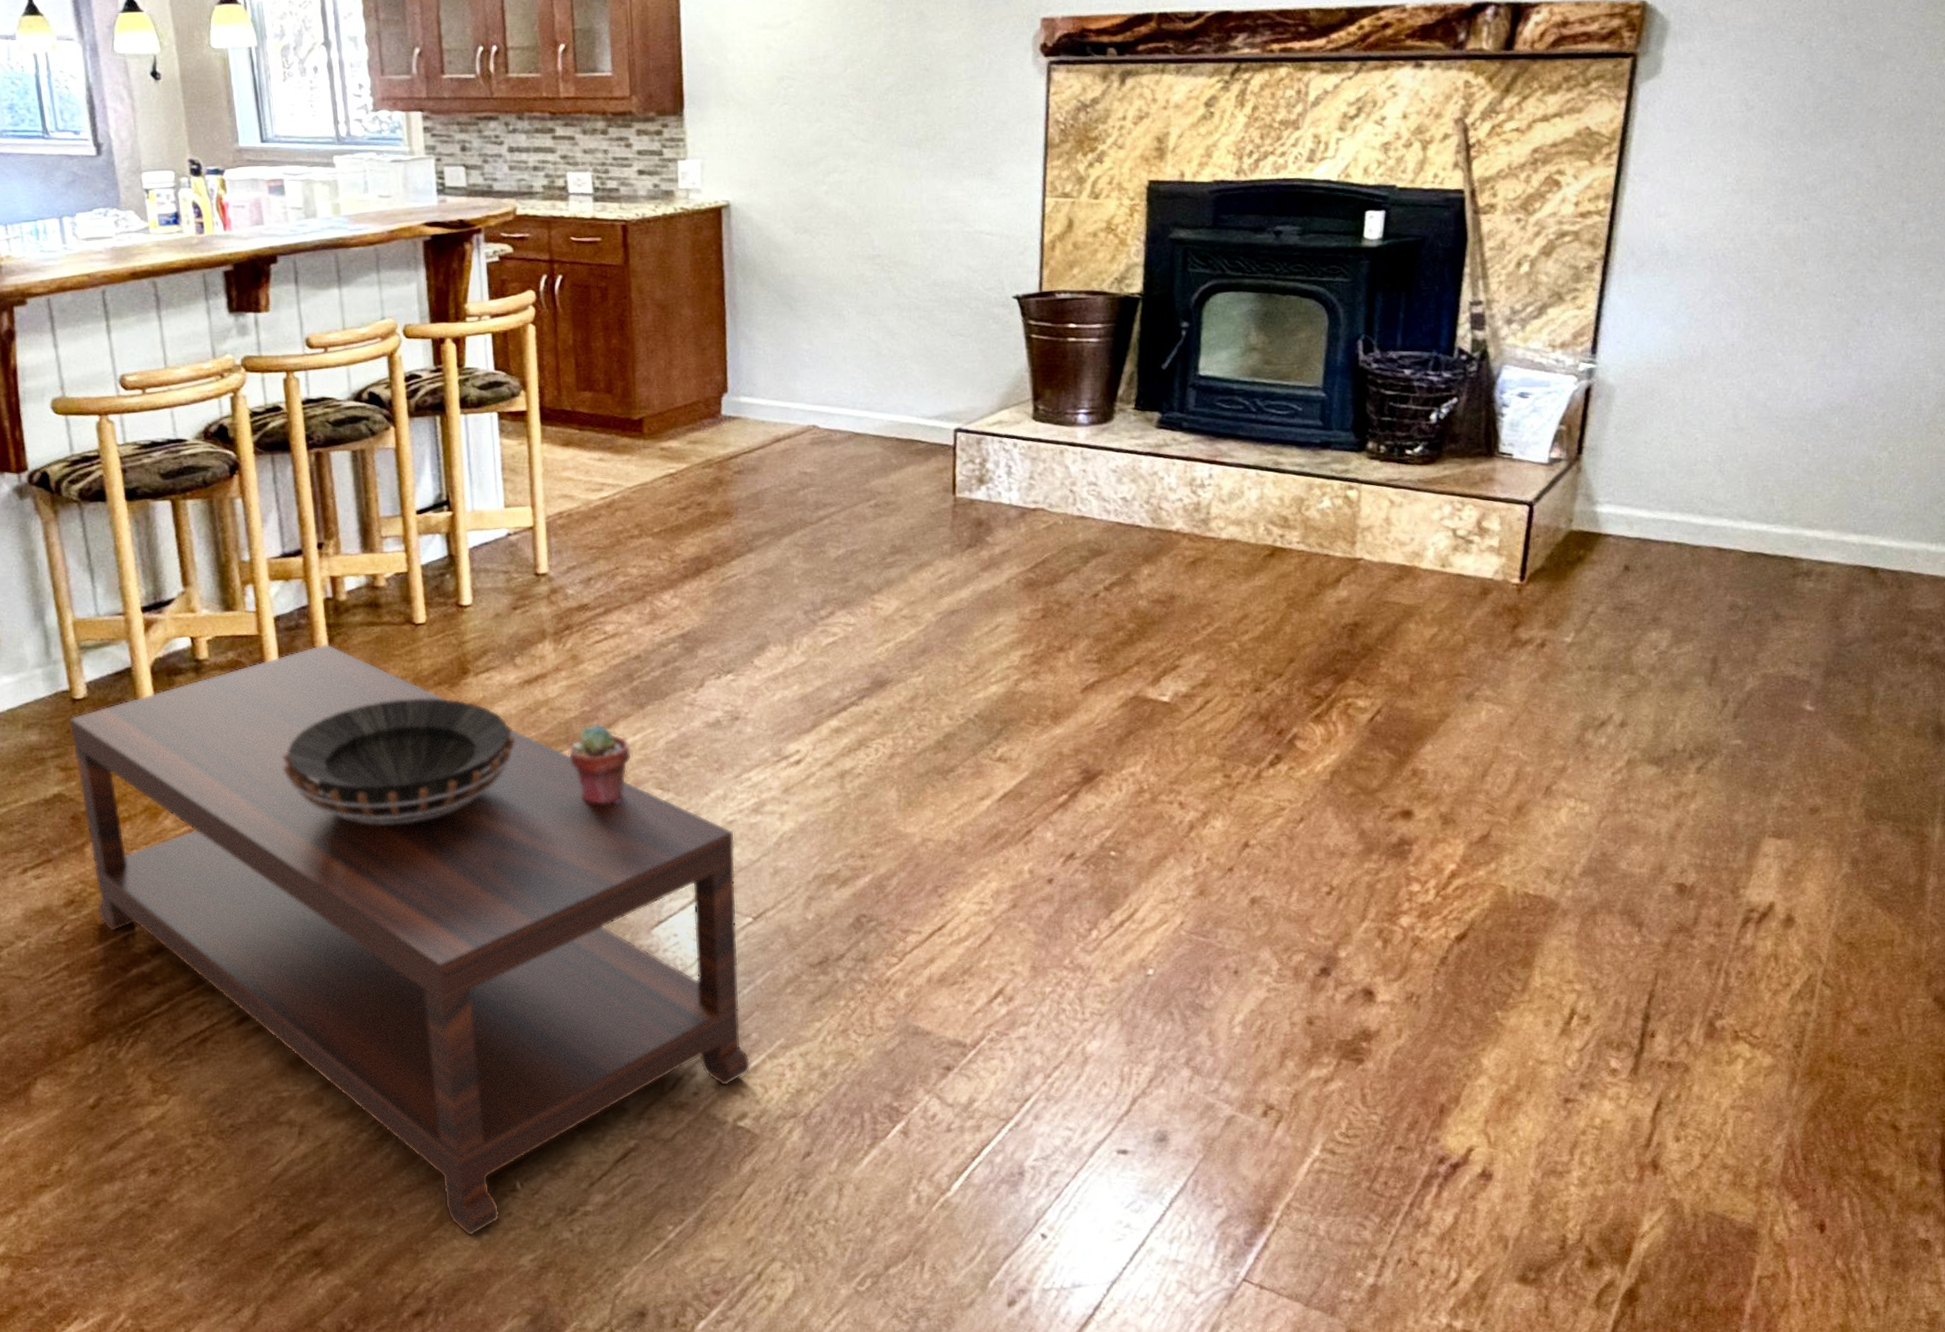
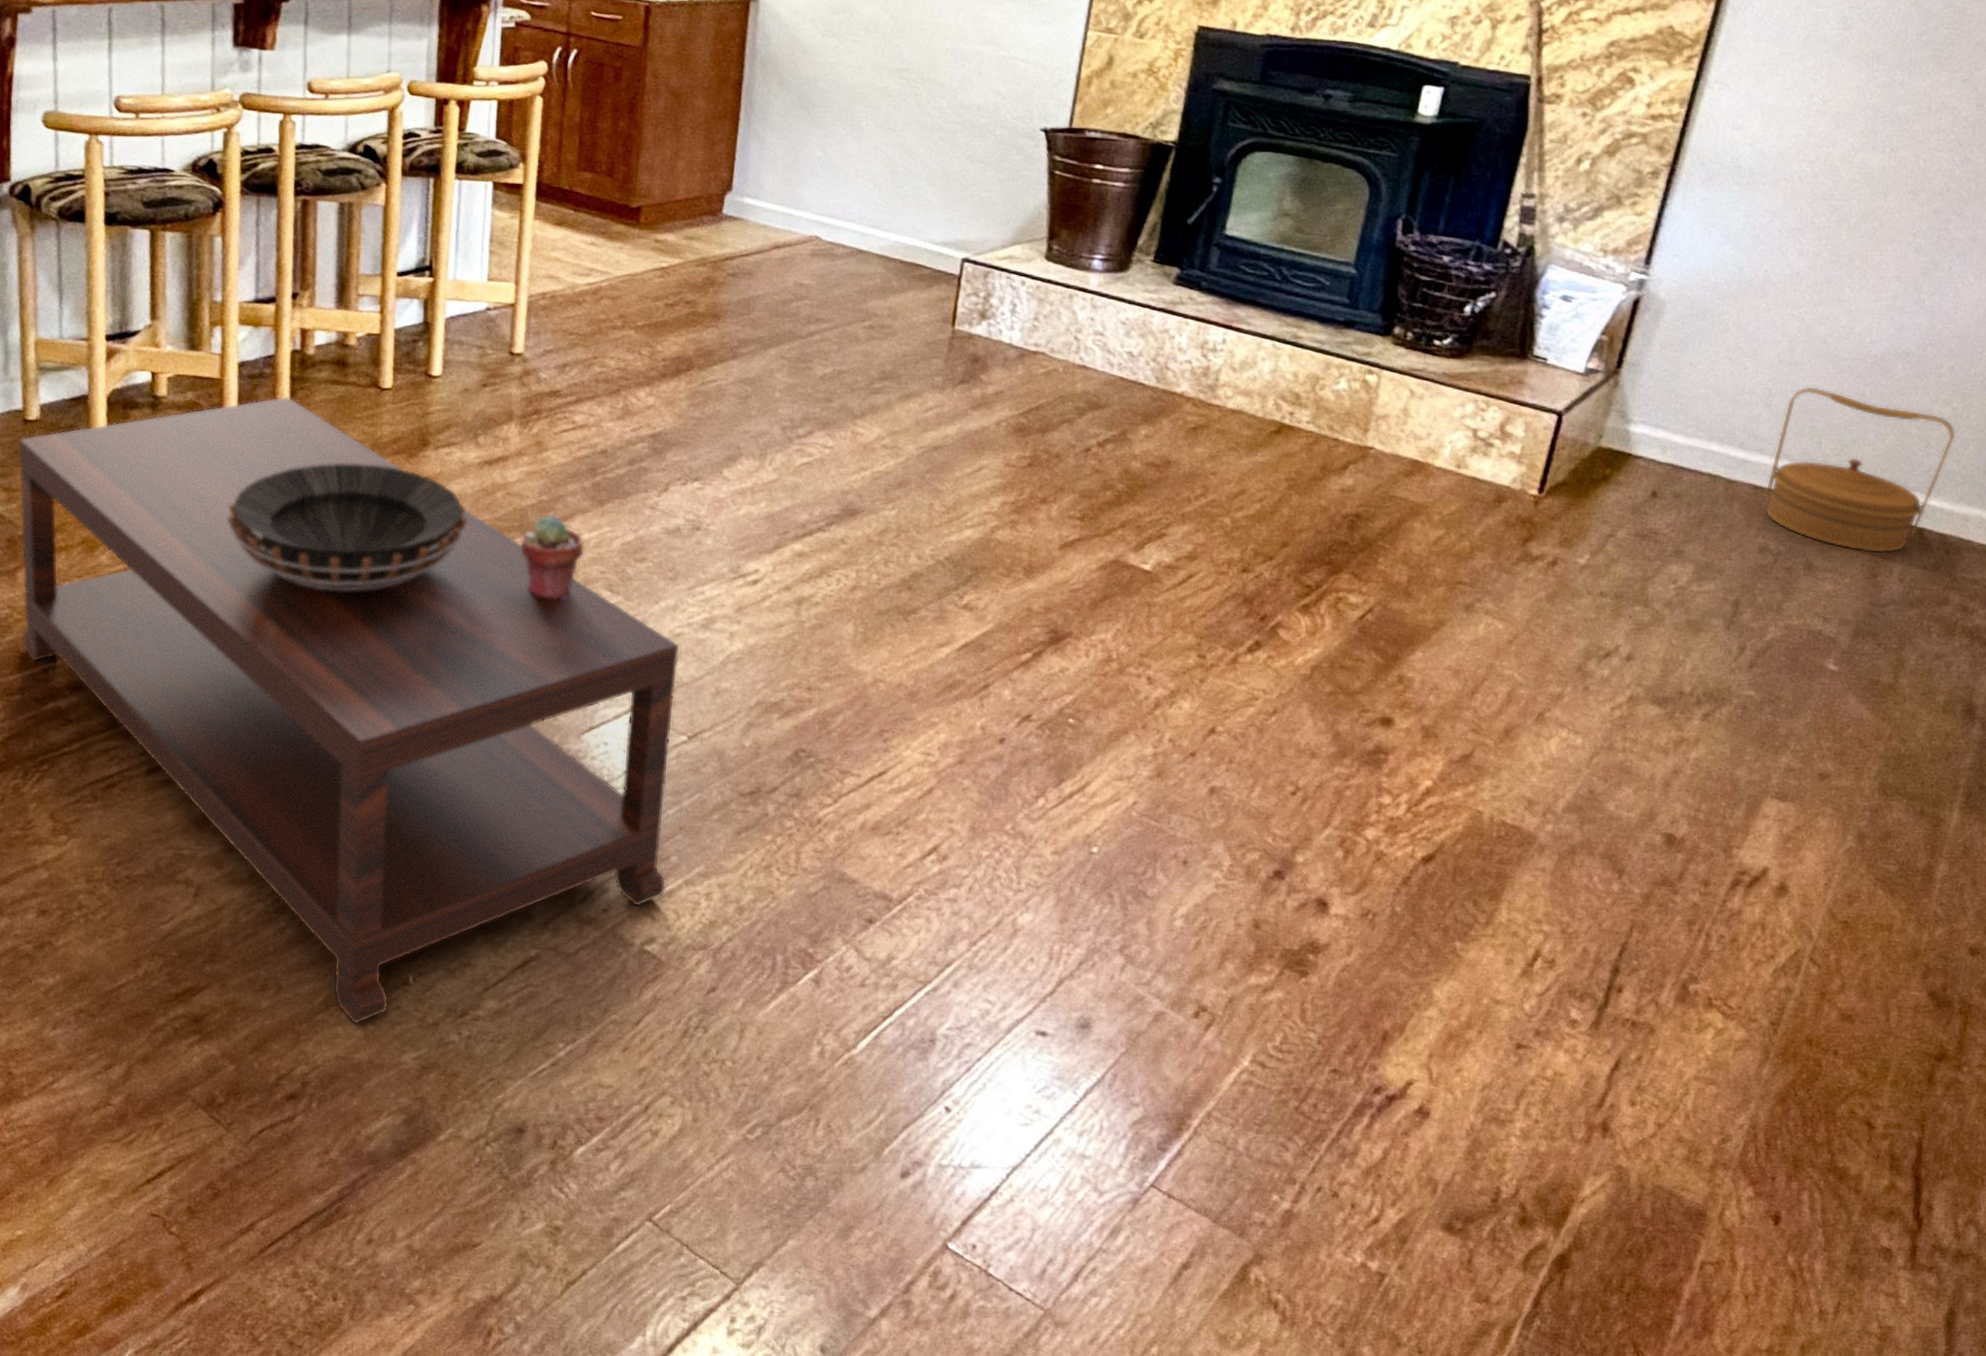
basket: none [1728,449,1895,597] -> present [1765,386,1956,554]

